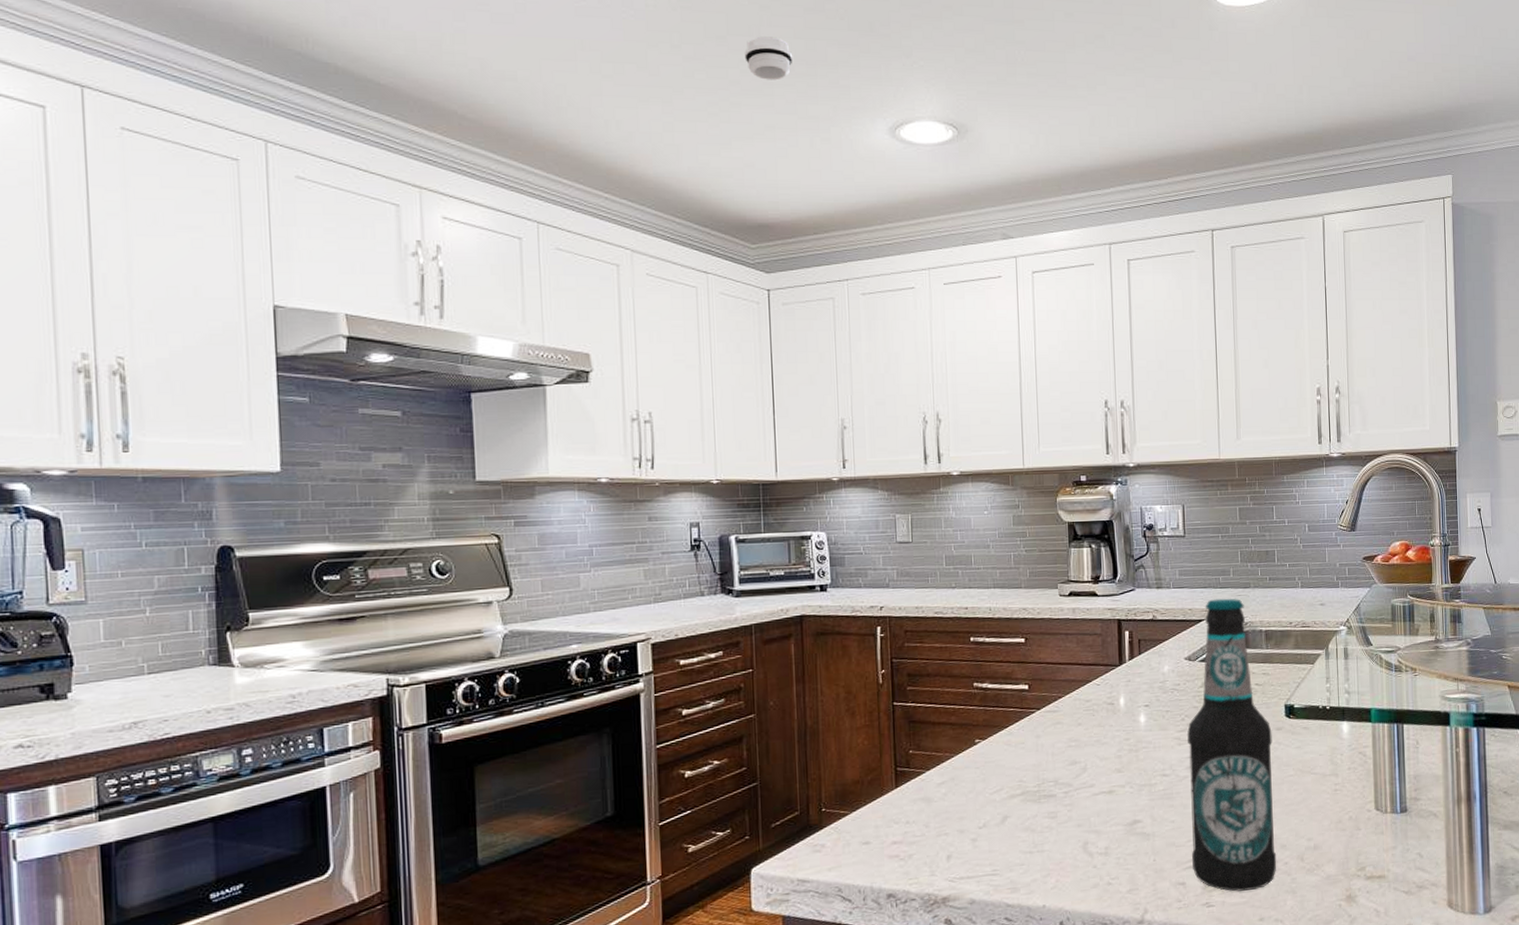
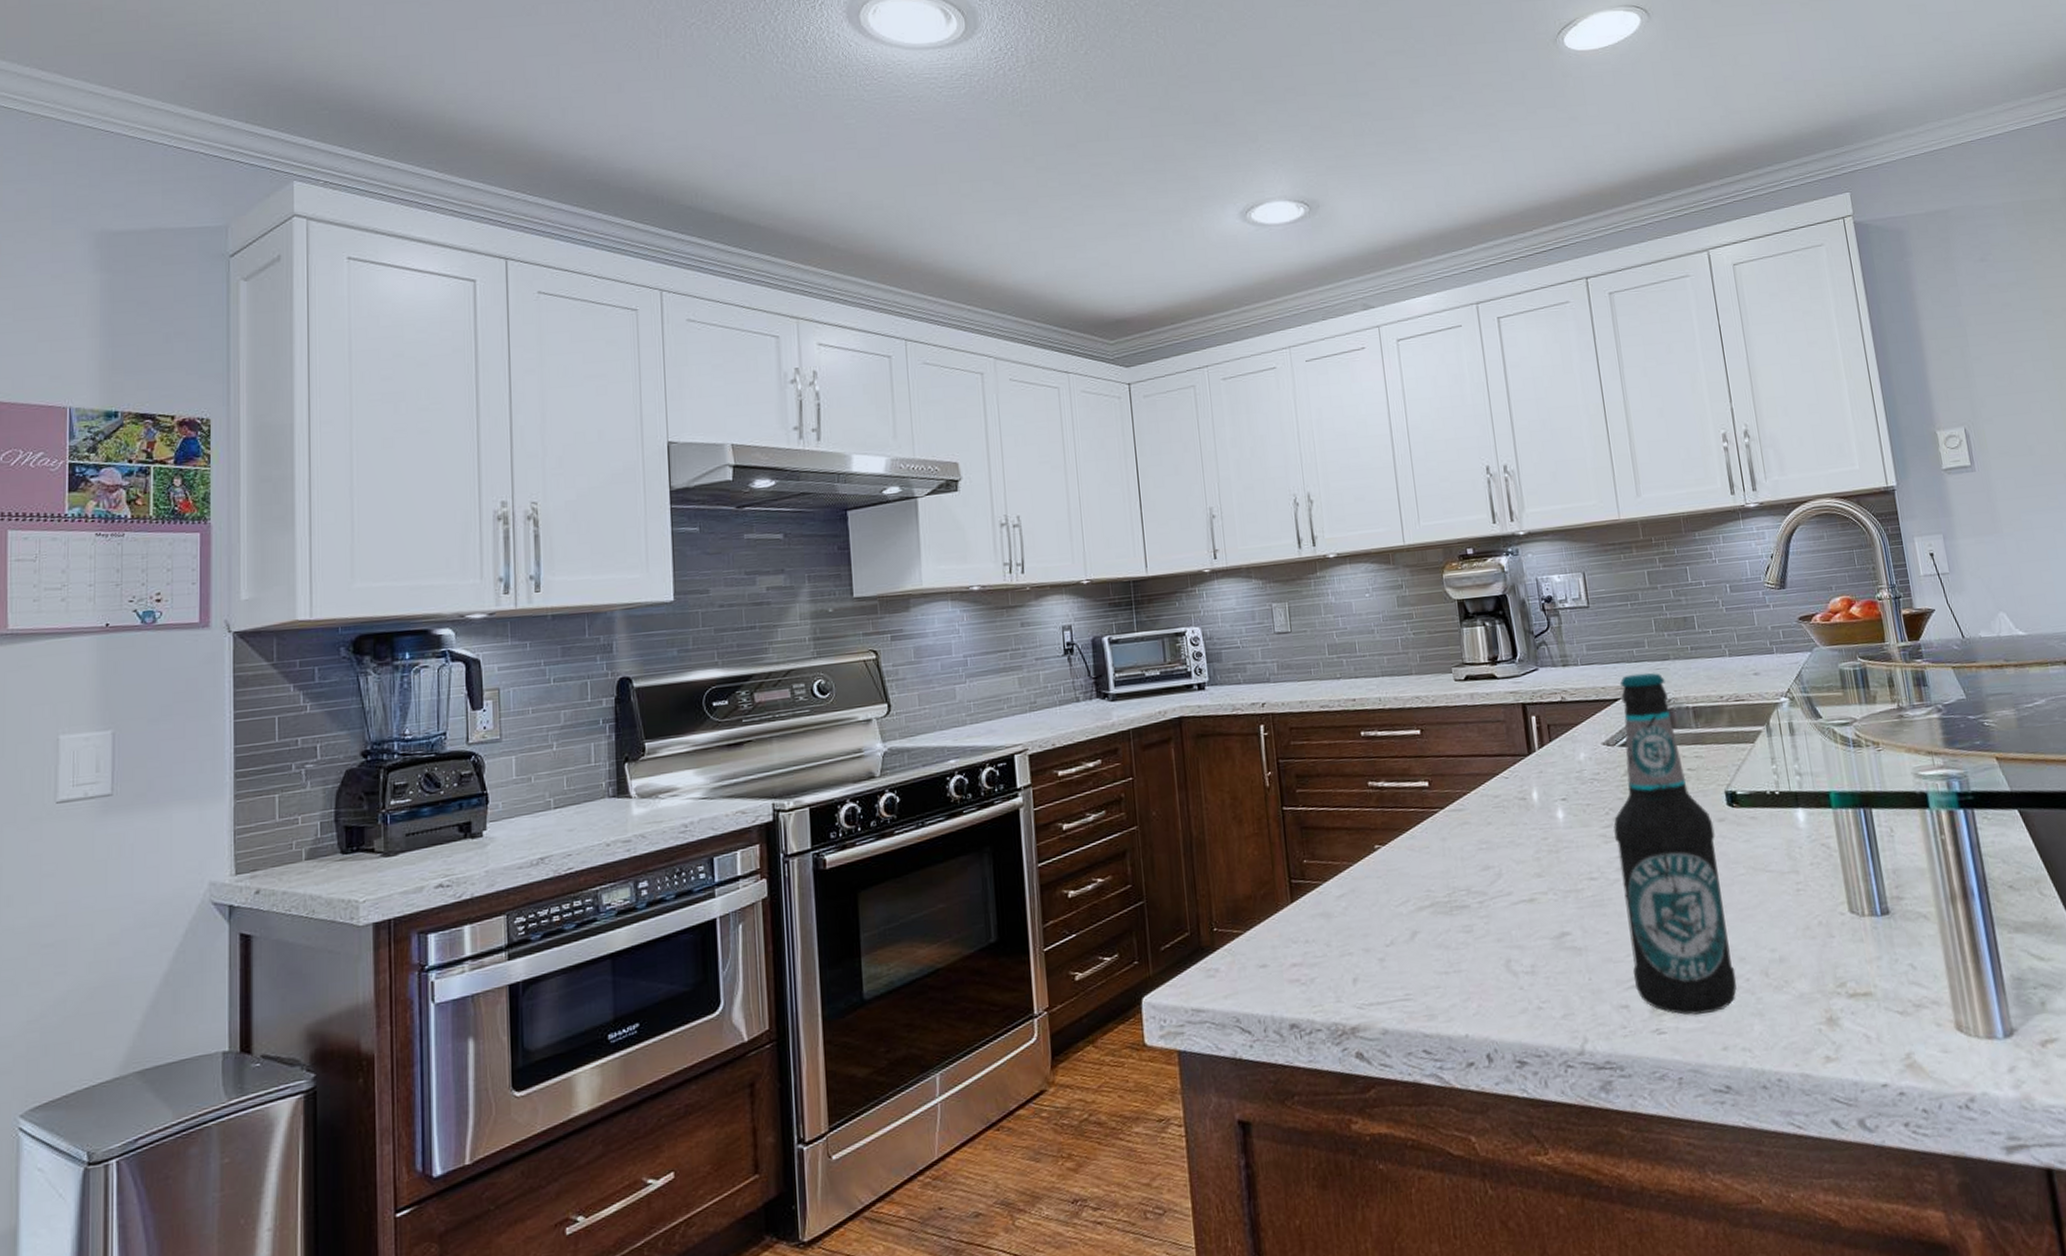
smoke detector: present [744,36,793,80] -> none [1094,138,1142,181]

